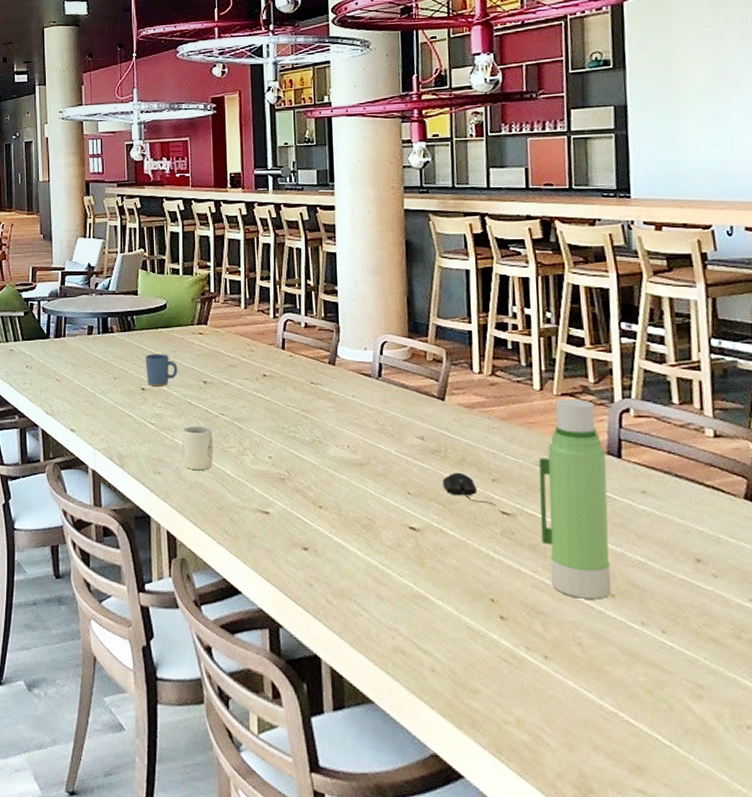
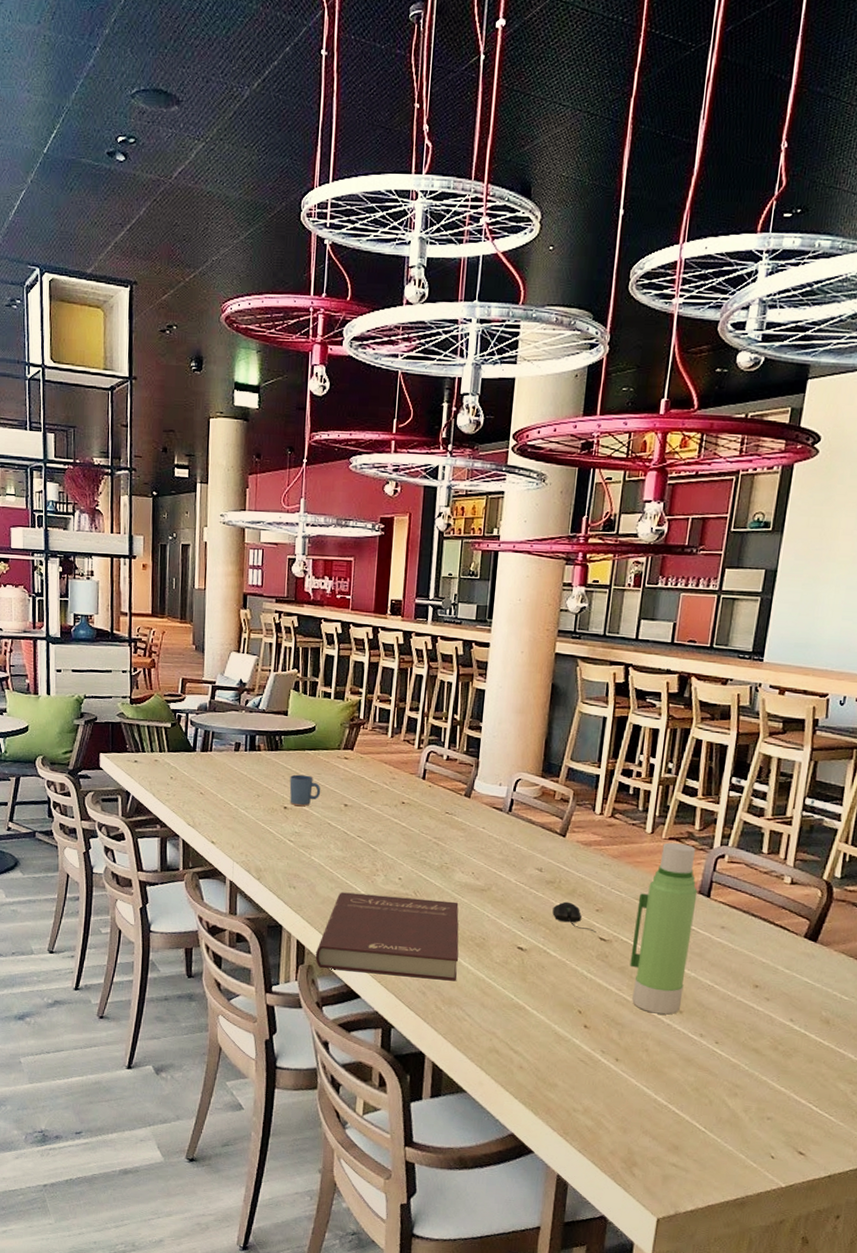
mug: present [182,425,214,471] -> none [318,845,349,887]
book: none [188,475,345,570] -> present [315,892,459,981]

